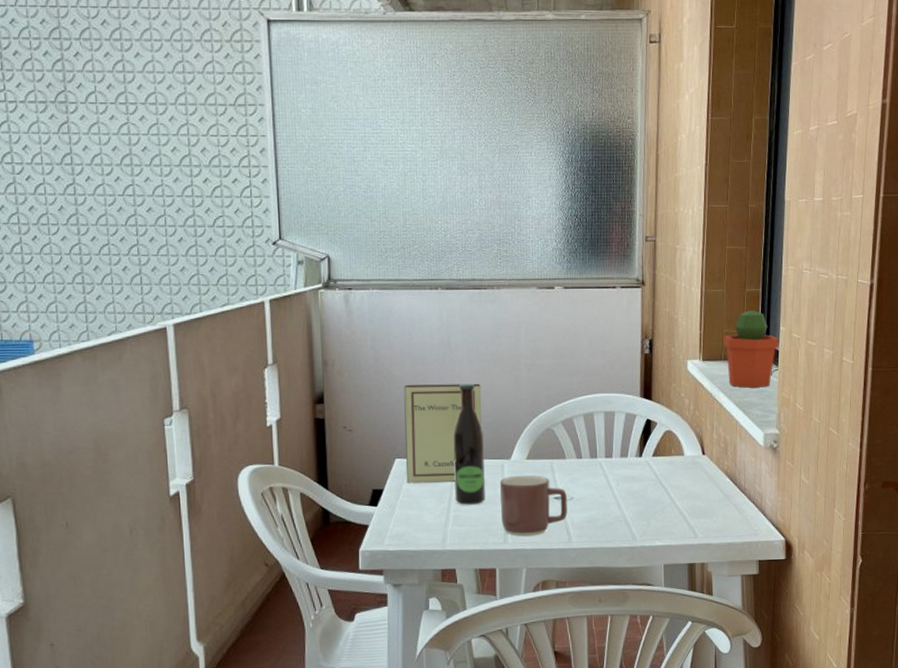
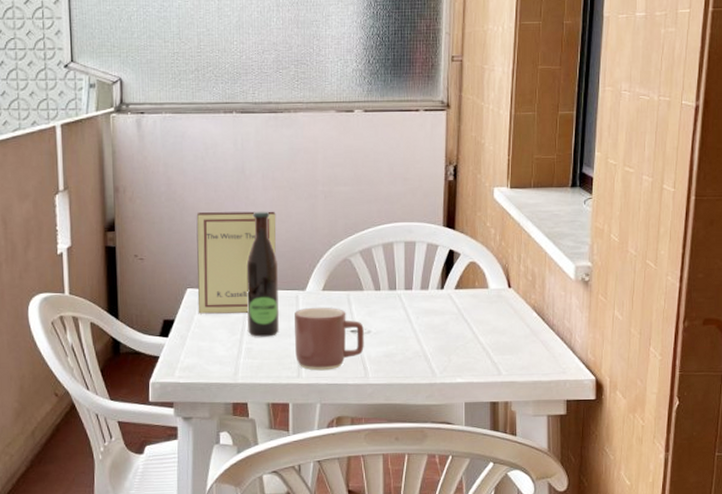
succulent plant: present [723,310,779,388] -> none [533,134,594,217]

